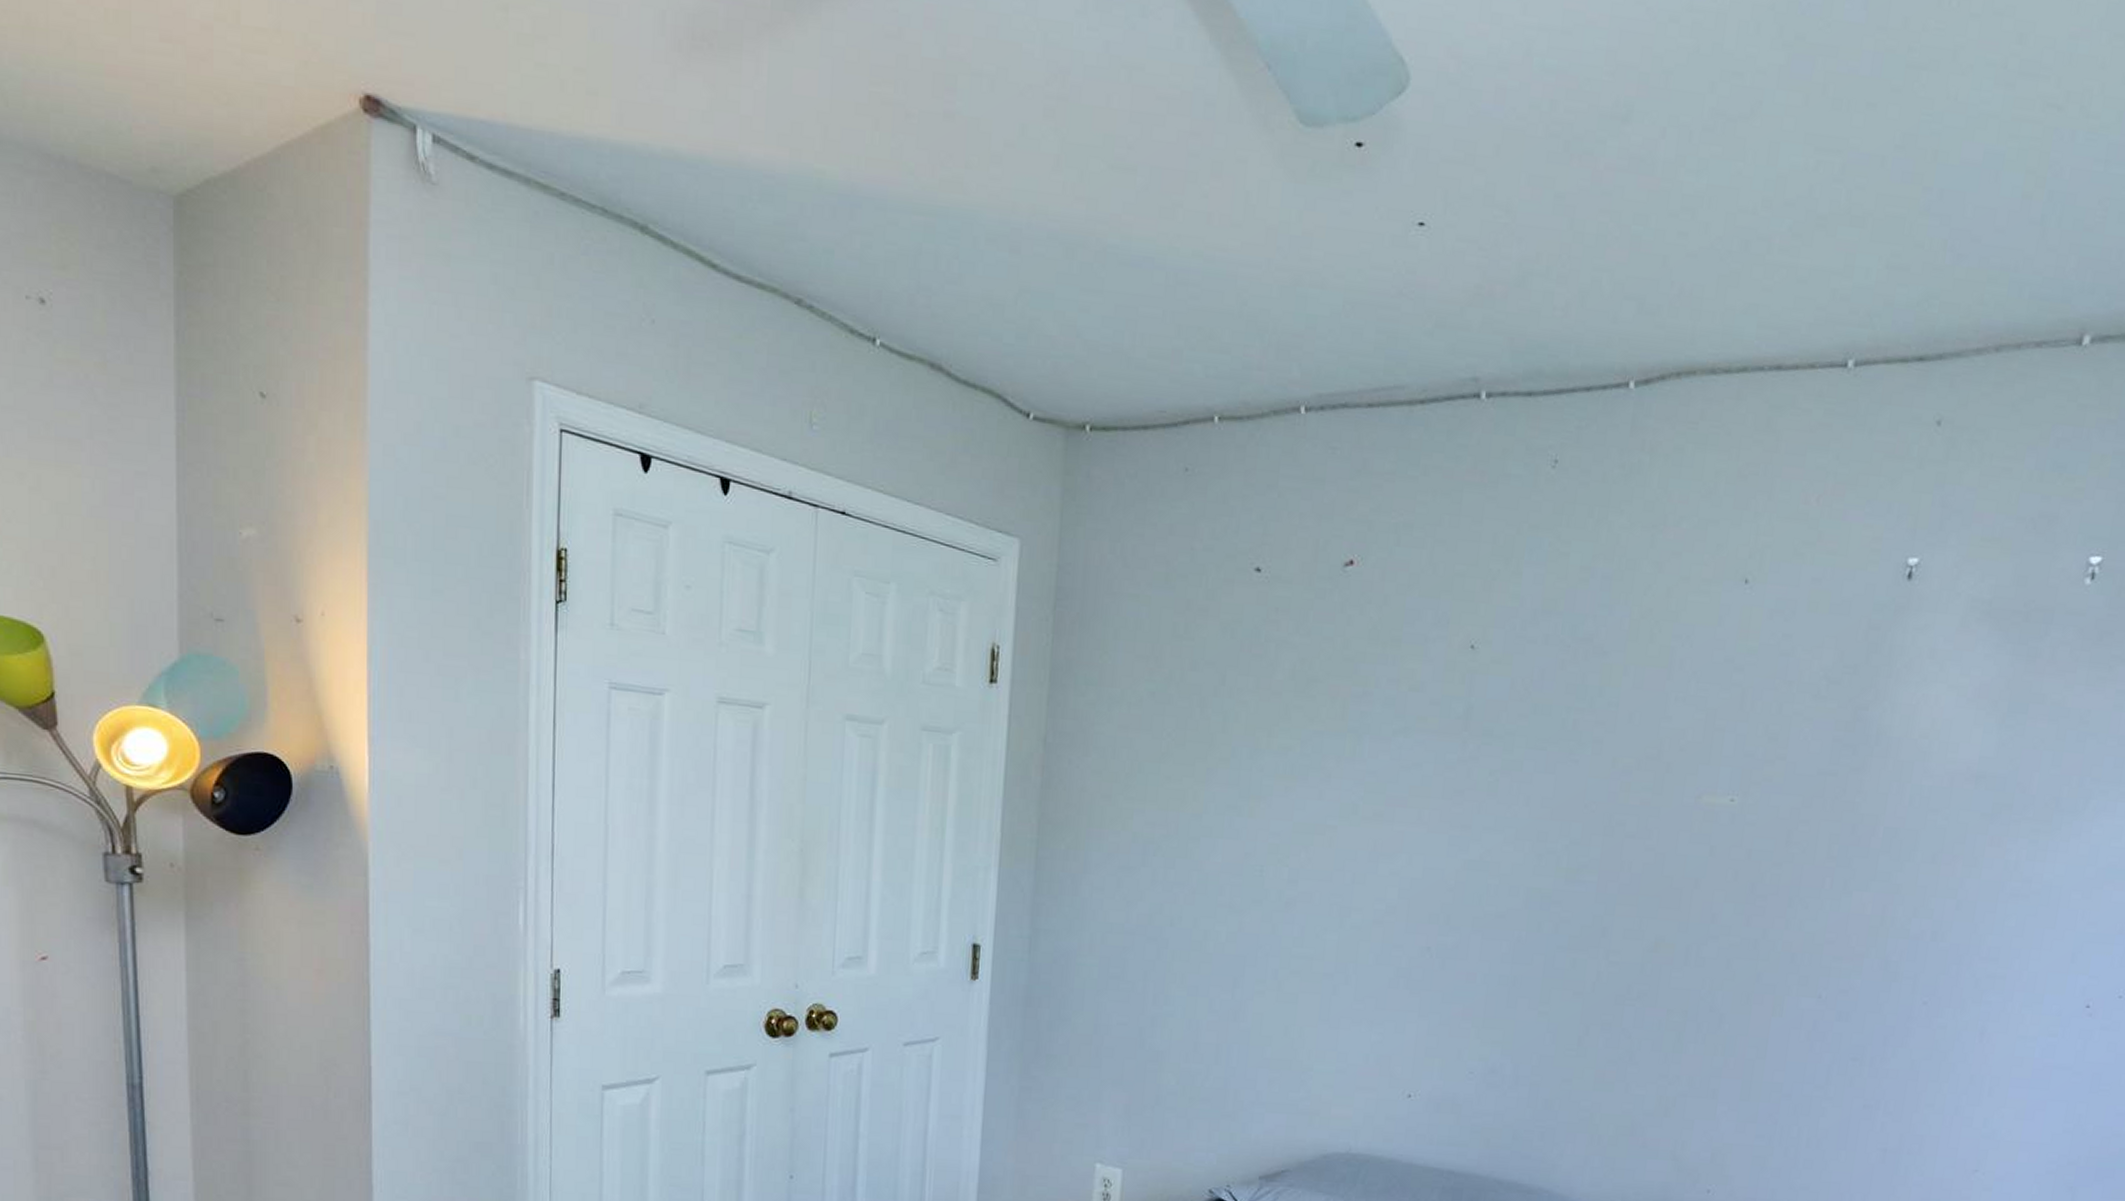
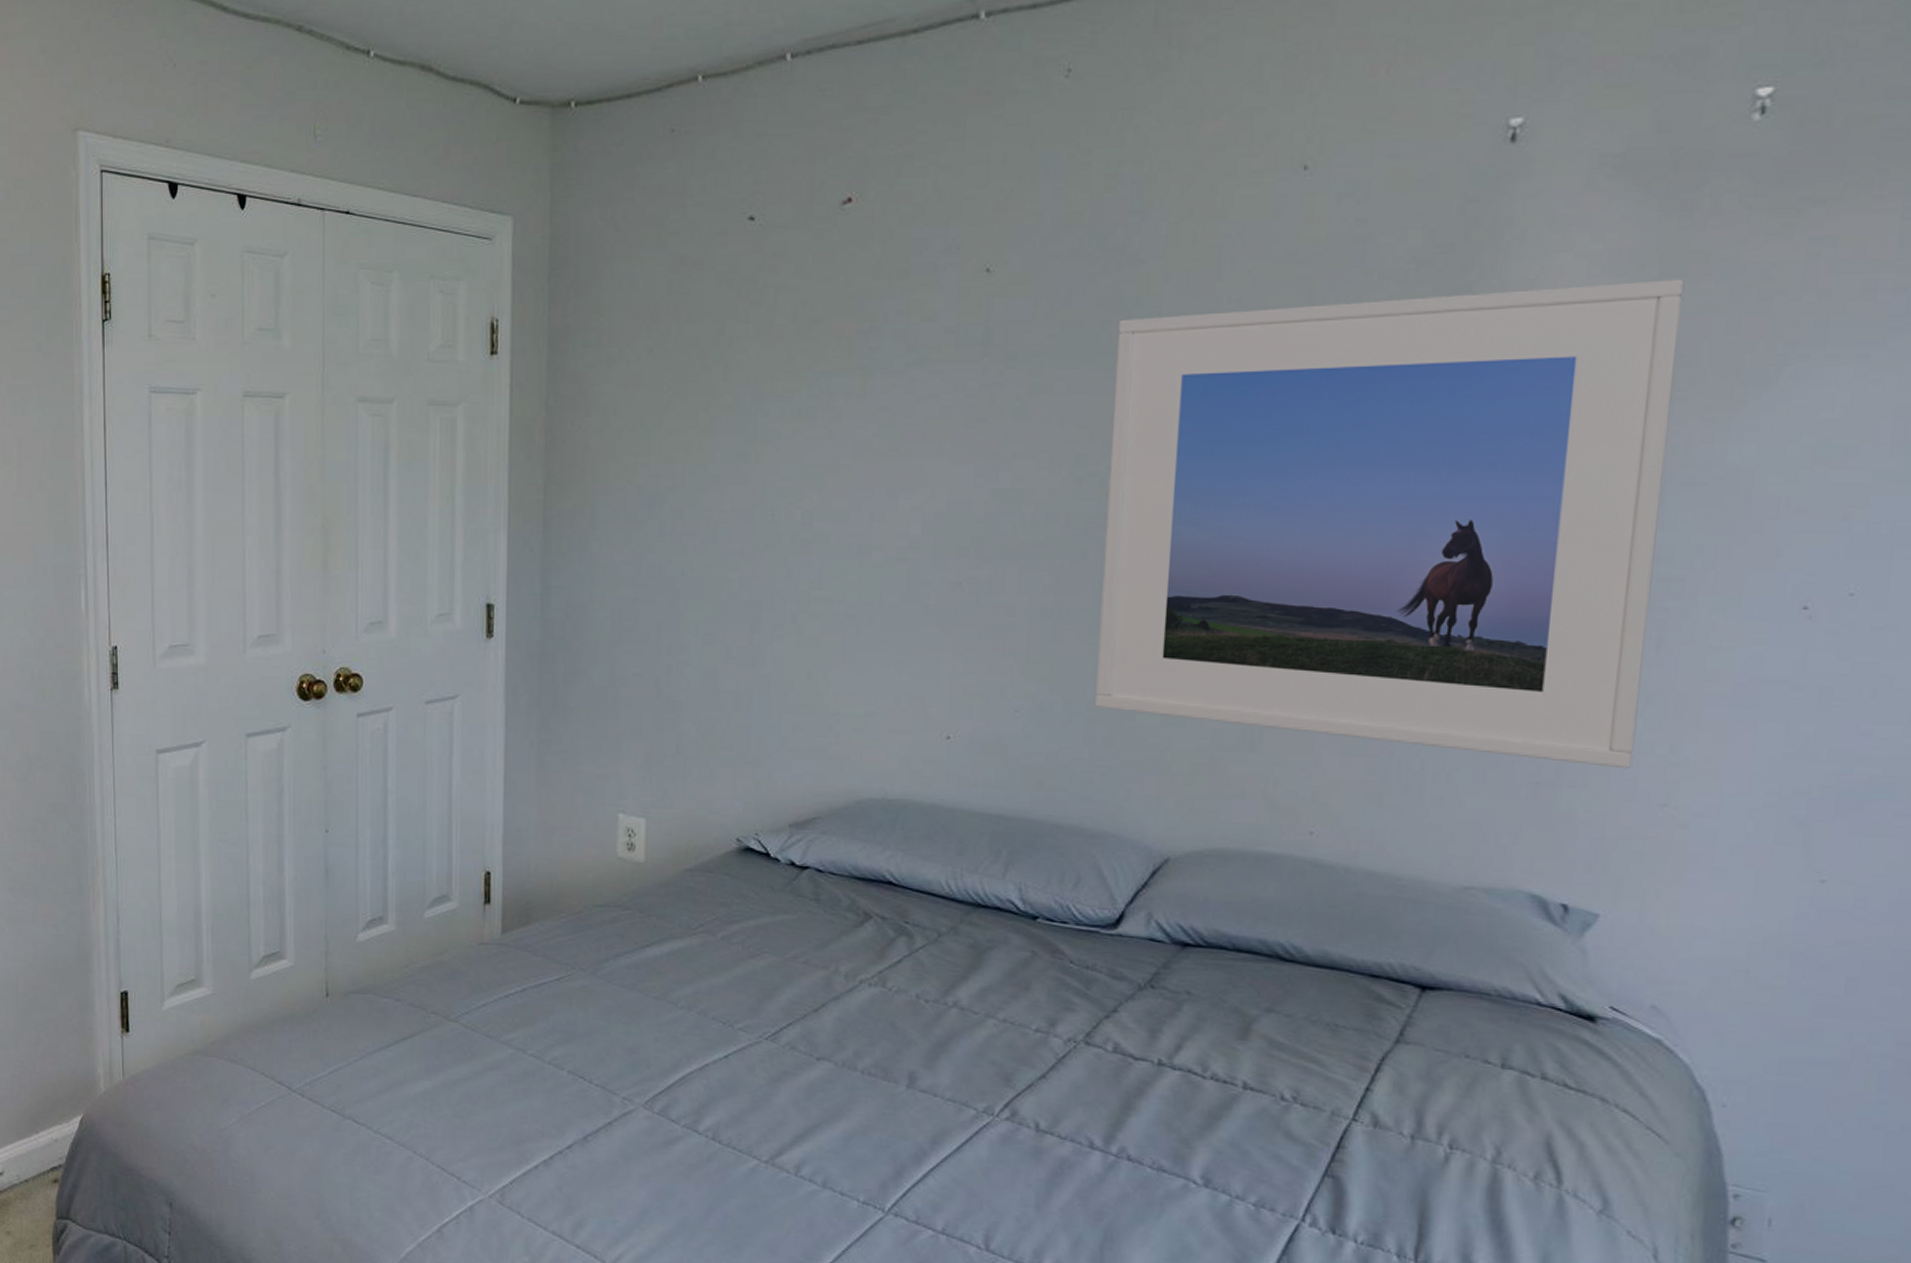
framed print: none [1539,706,2026,1139] -> present [1095,278,1685,769]

